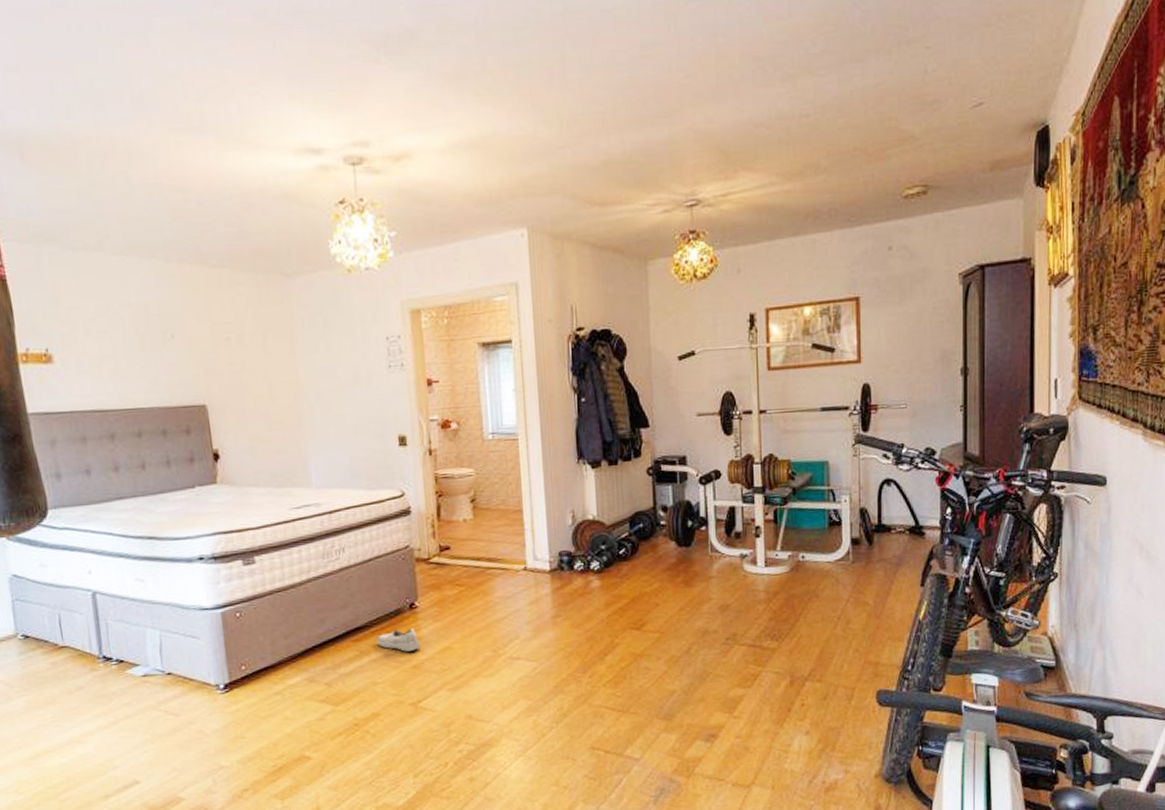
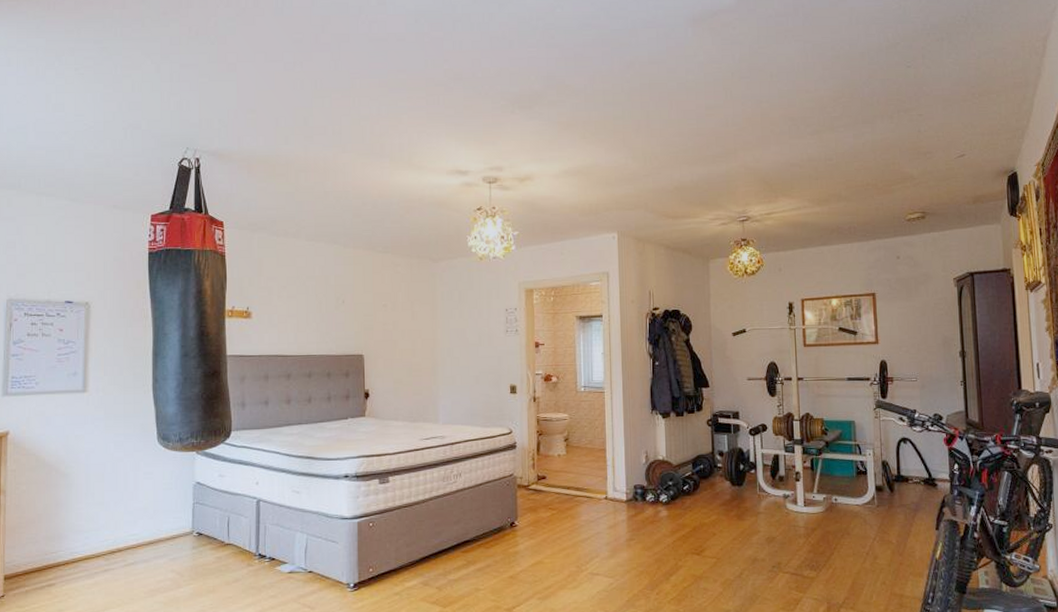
shoe: present [377,628,420,652] -> none [482,544,517,563]

